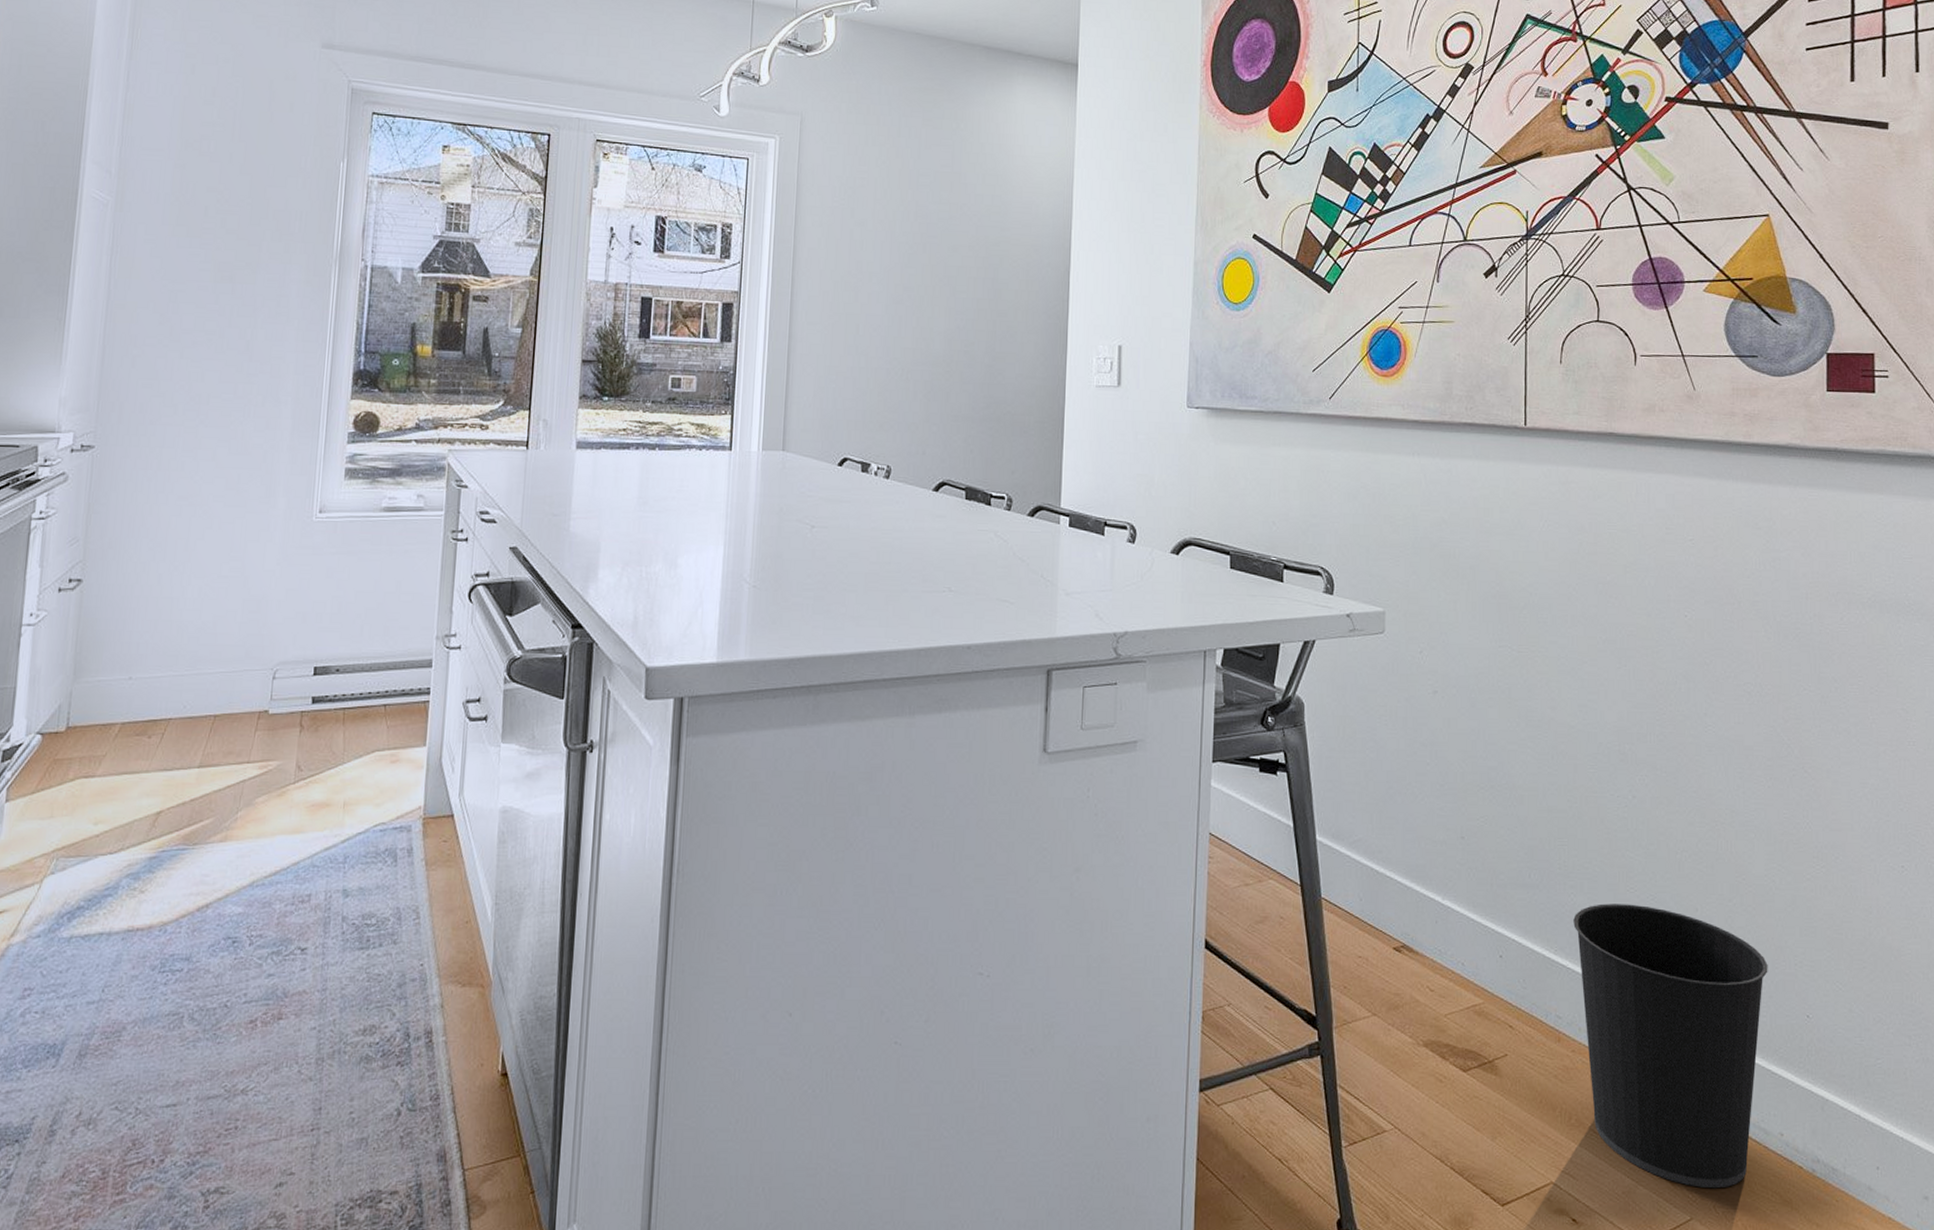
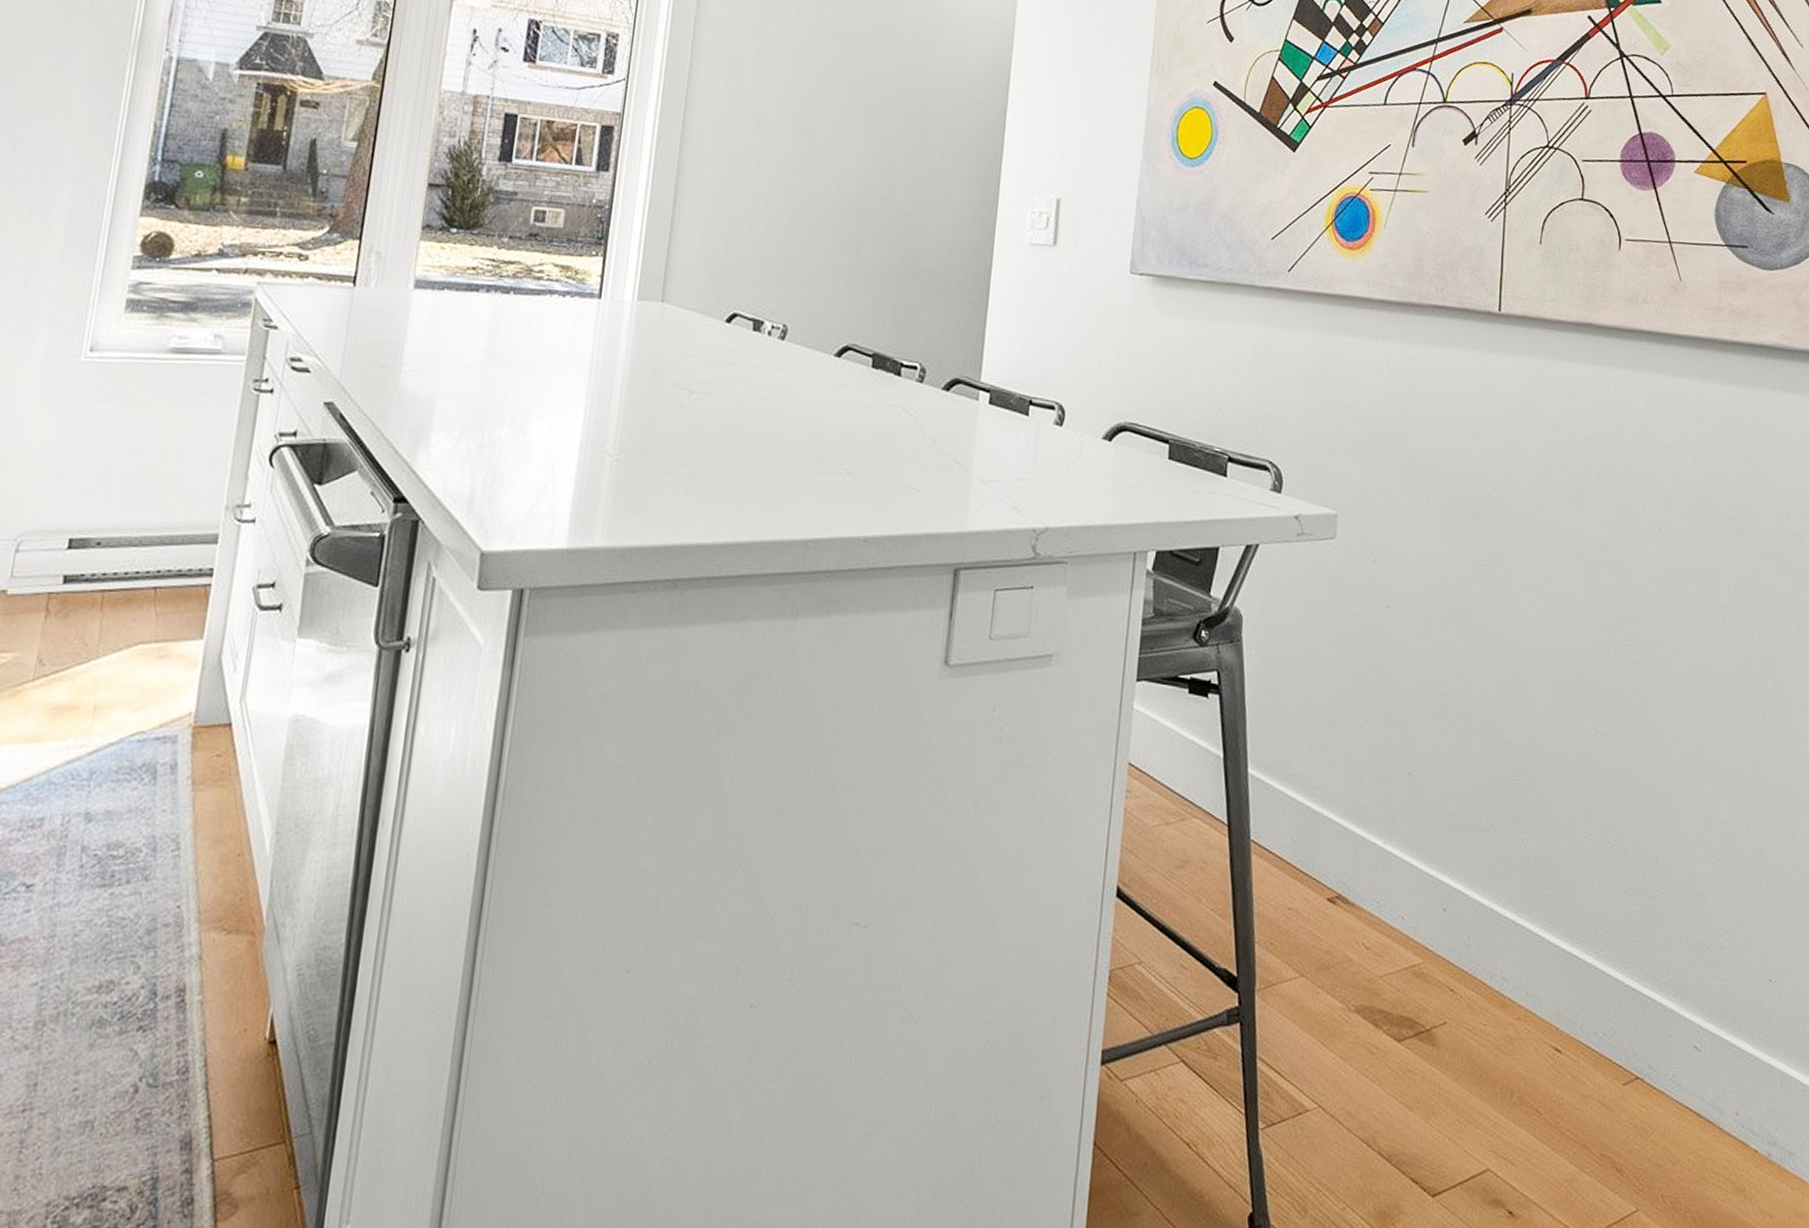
wastebasket: present [1573,904,1768,1189] -> none [1525,851,1731,1176]

